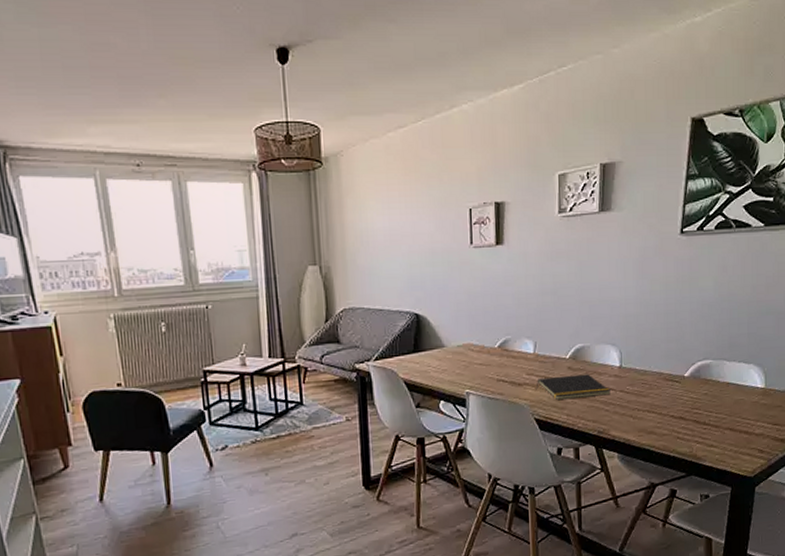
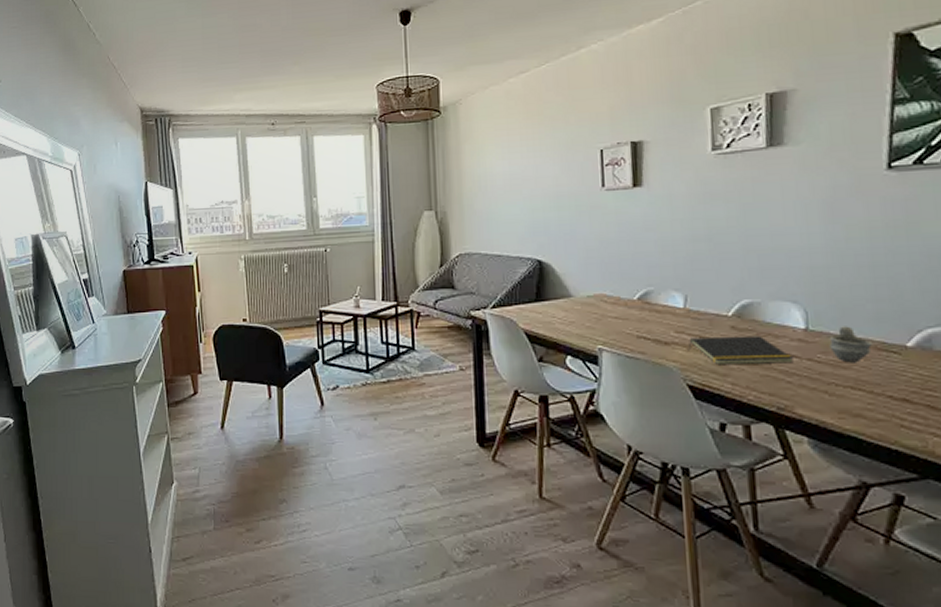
cup: none [635,362,664,392] -> present [829,326,874,363]

